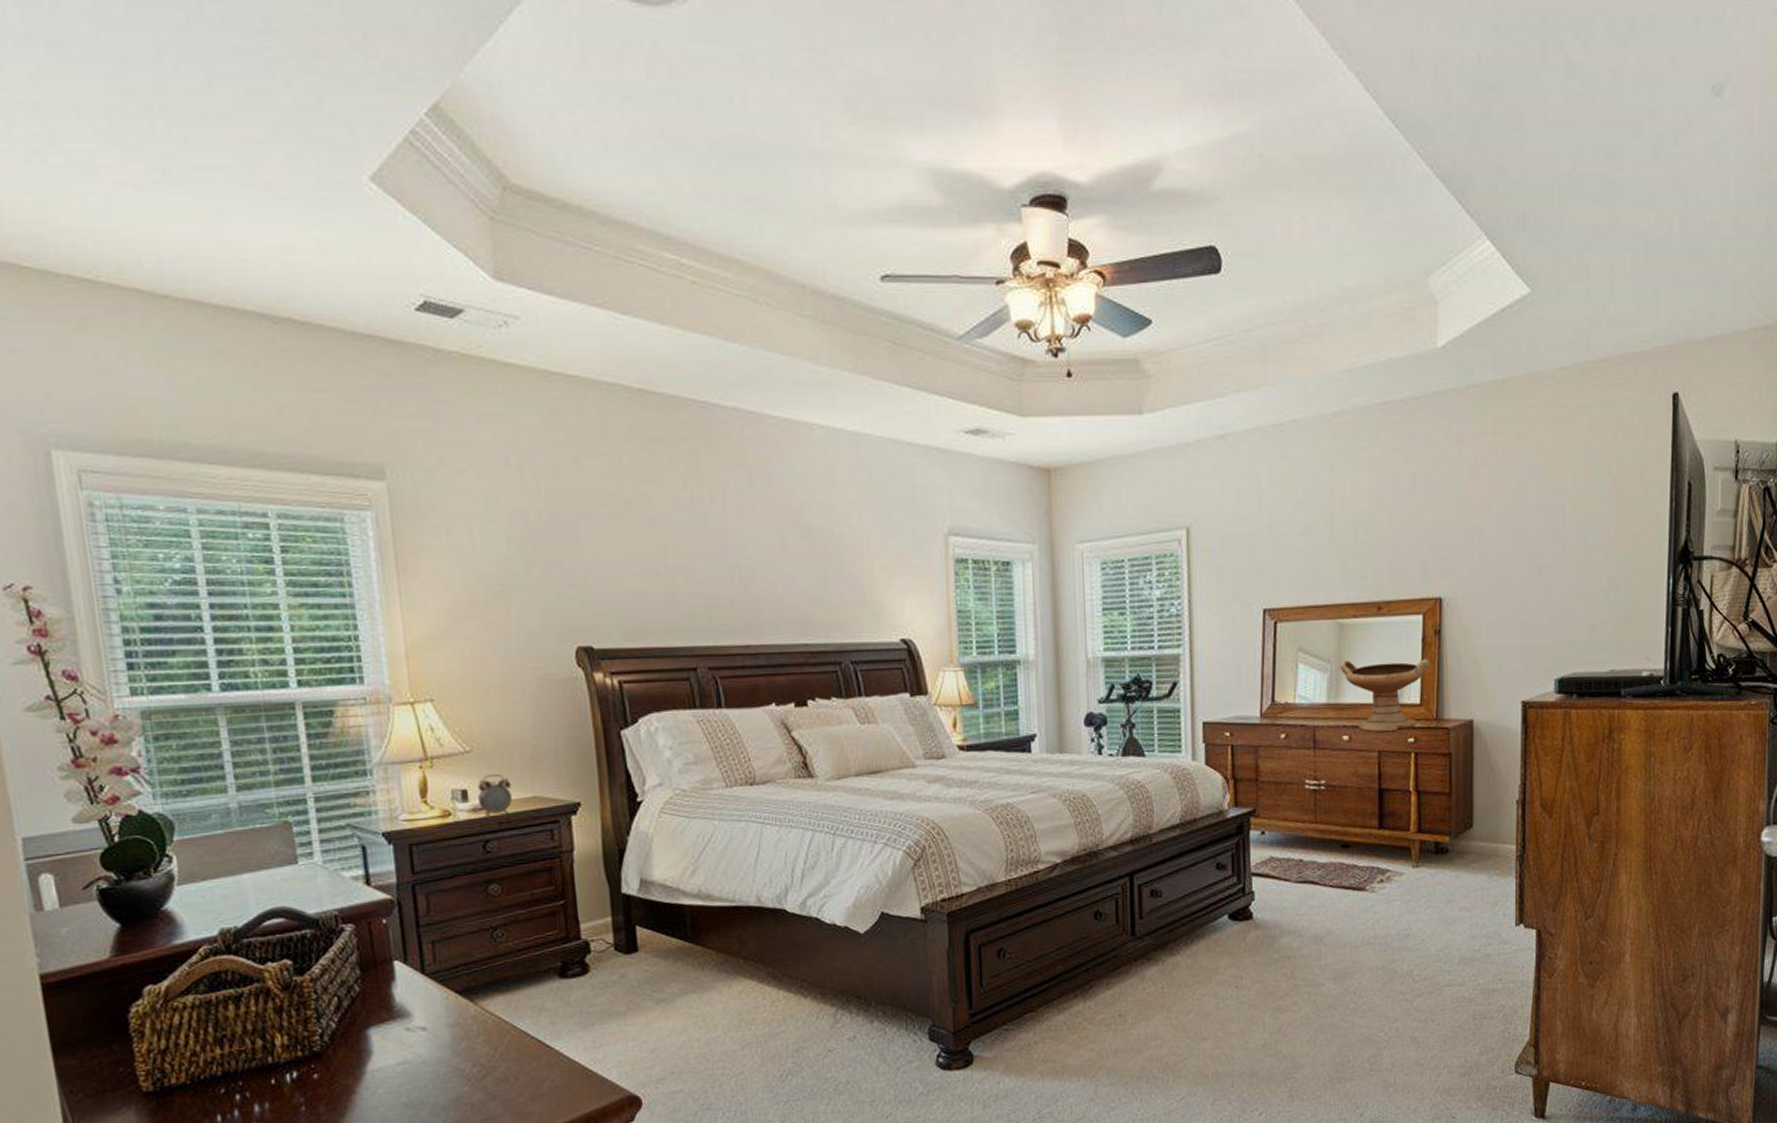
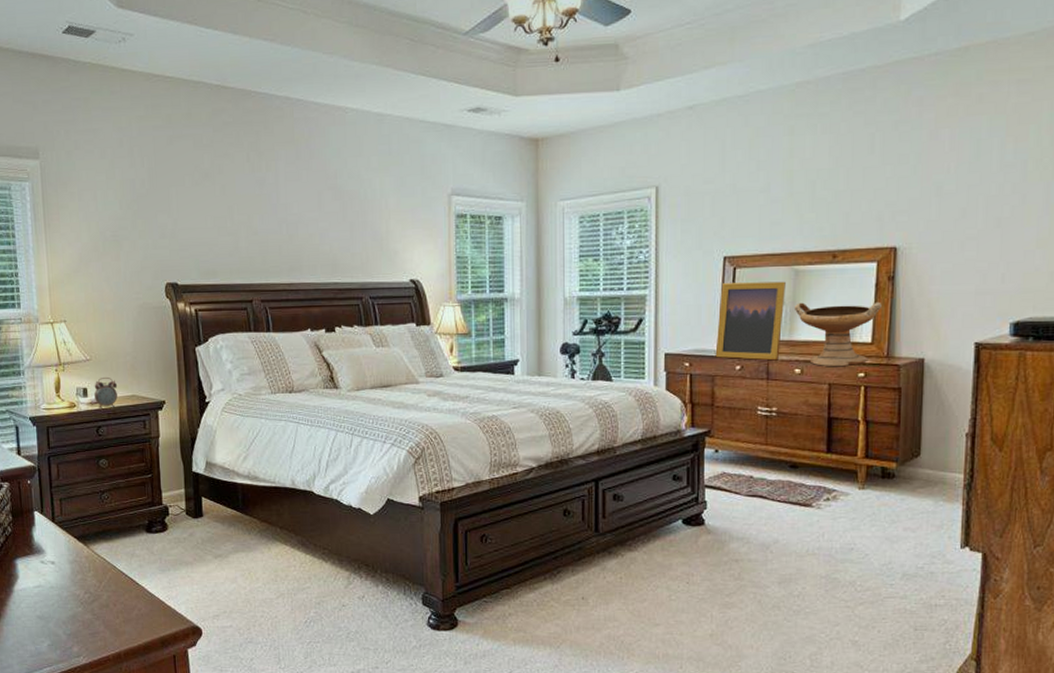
picture frame: none [1258,637,1330,728] -> present [715,281,786,361]

